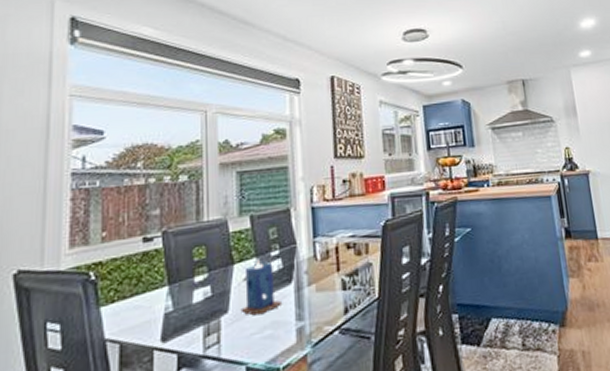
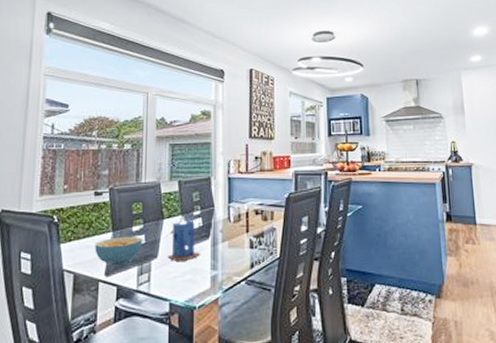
cereal bowl: none [146,288,207,329] -> present [95,236,142,266]

